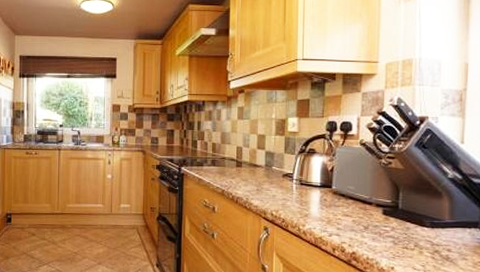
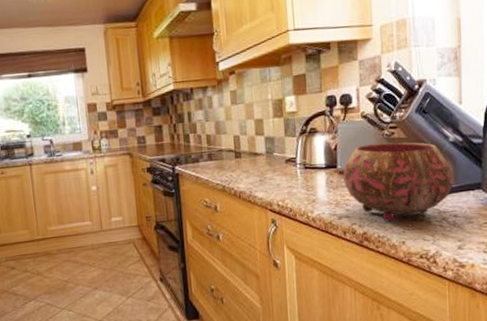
bowl: none [337,170,450,247] -> present [343,142,454,223]

